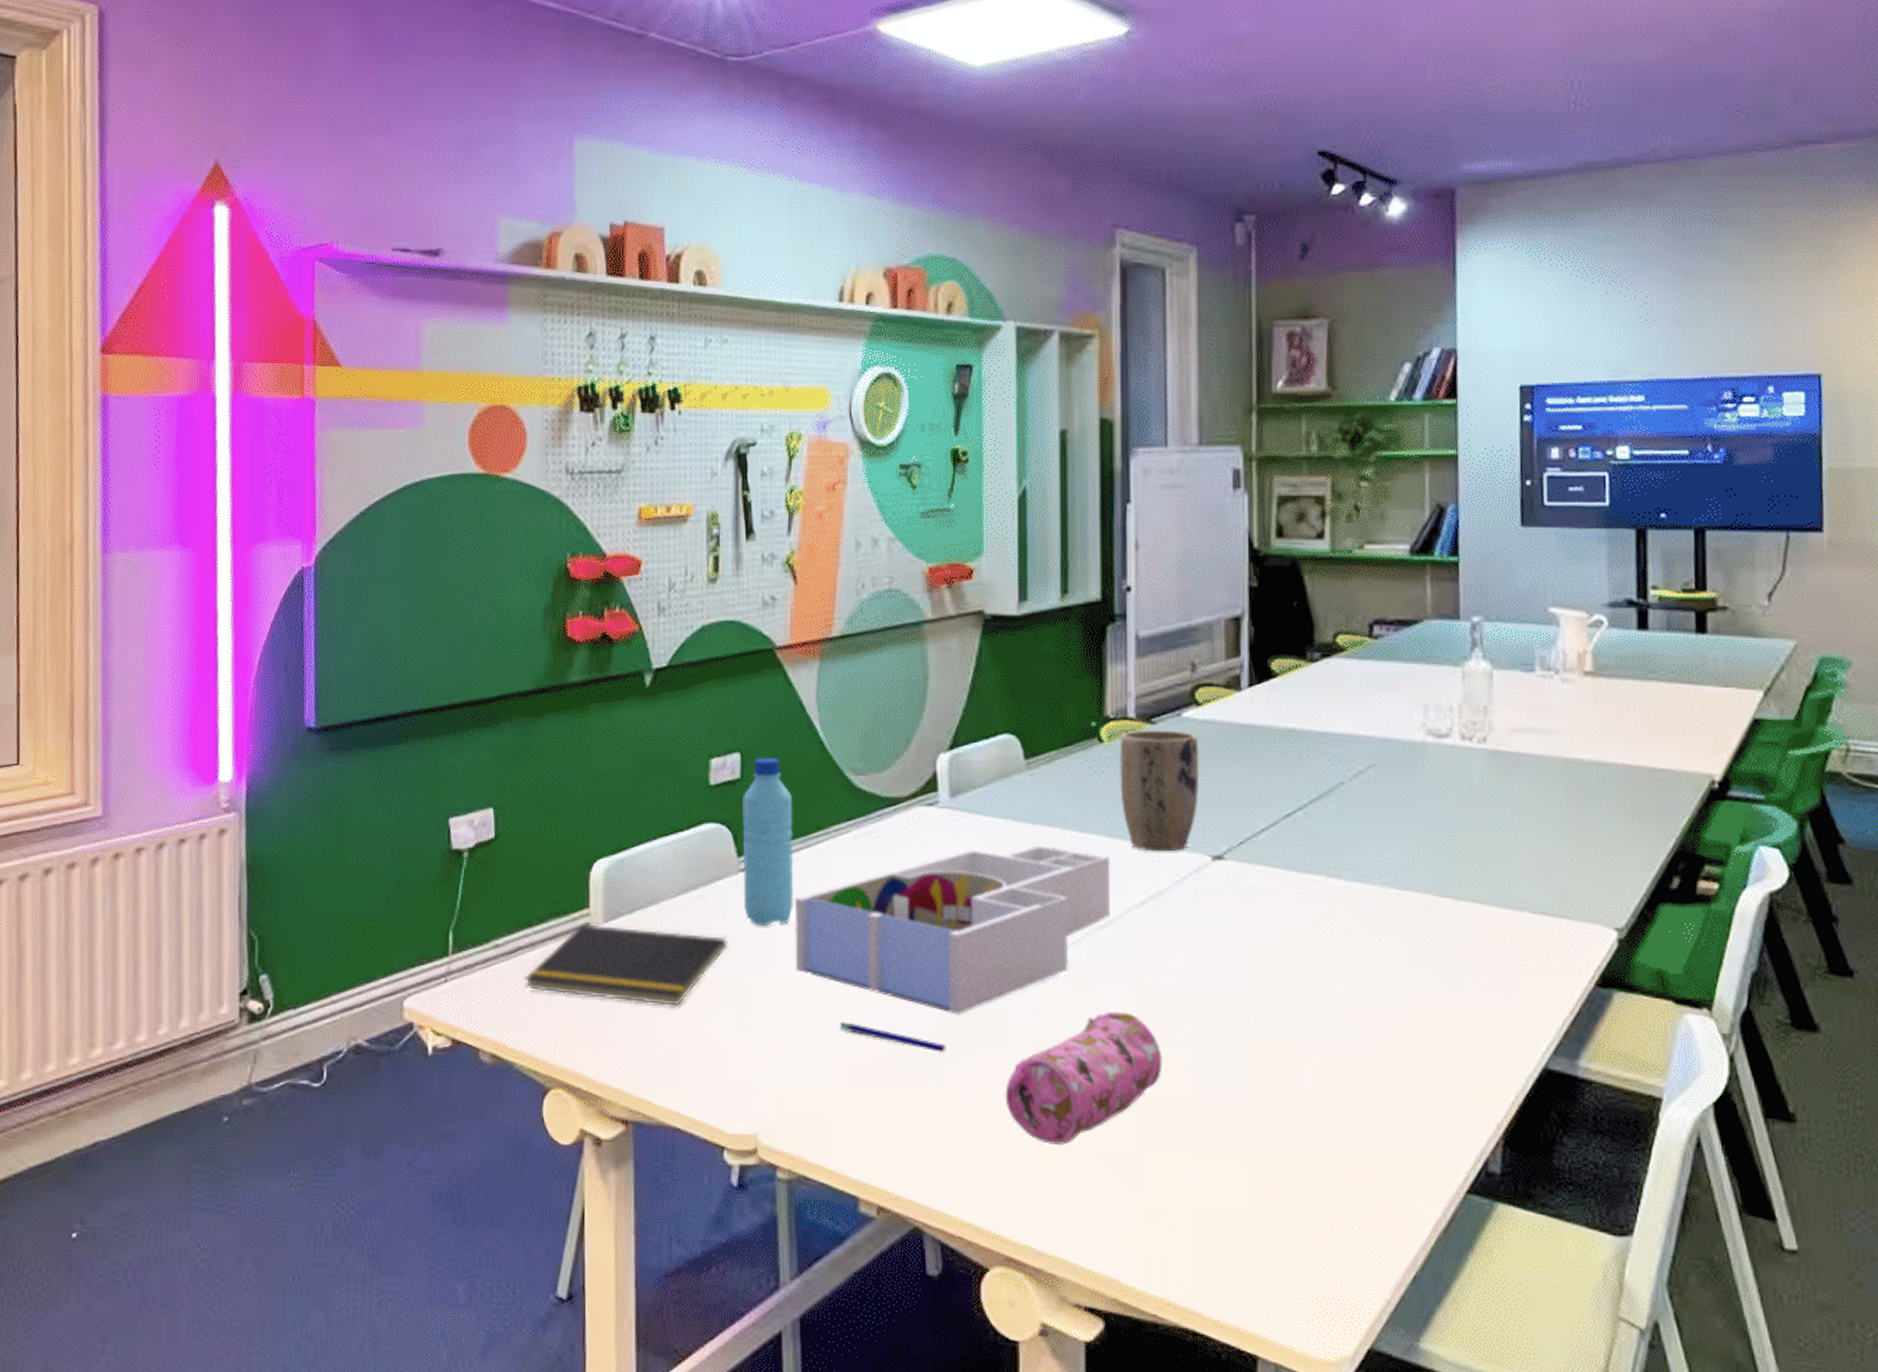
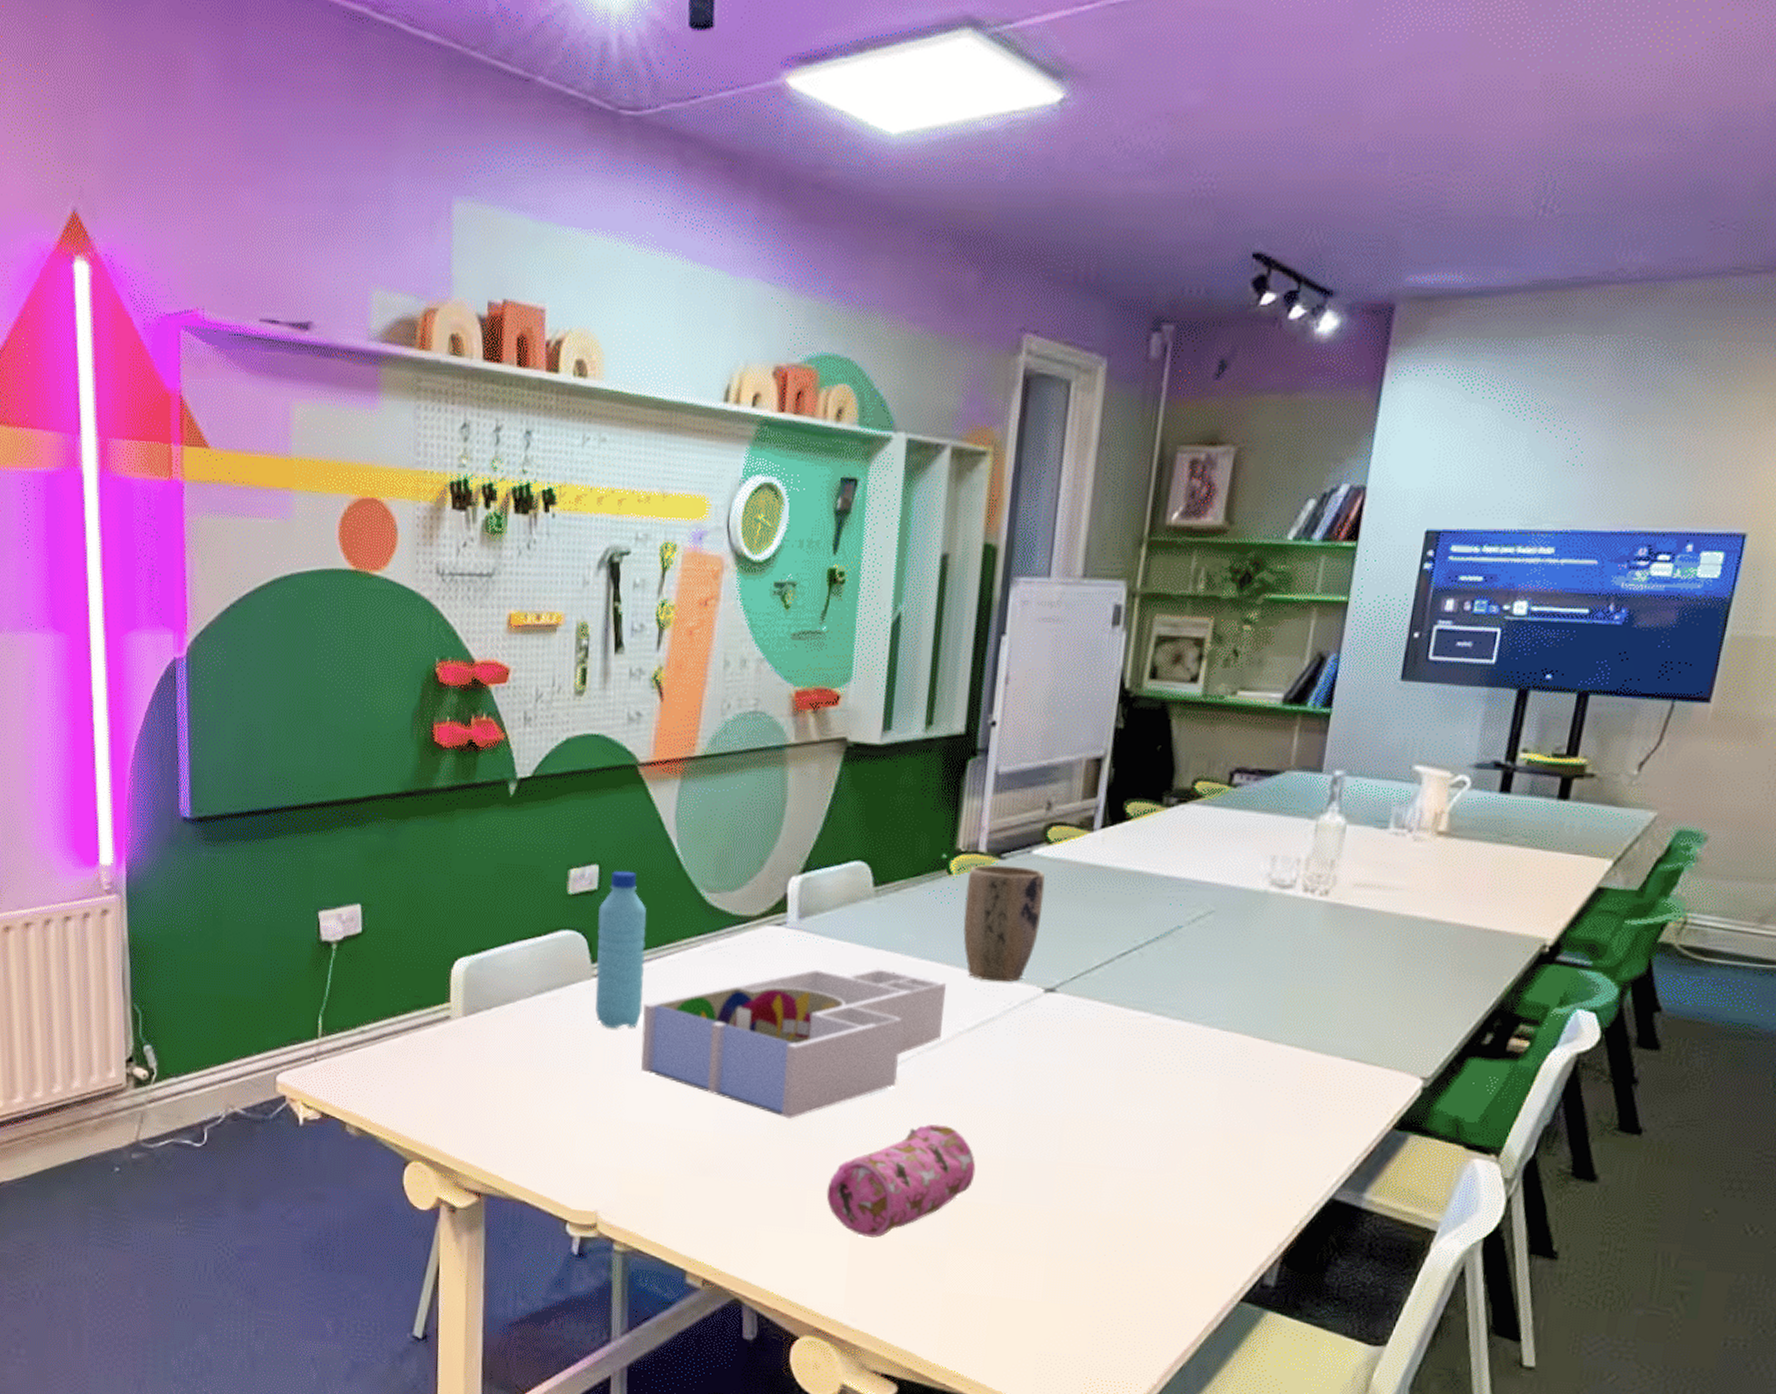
notepad: present [525,924,728,1006] -> none [388,1016,579,1096]
pen: present [840,1021,946,1053] -> none [679,1118,776,1152]

